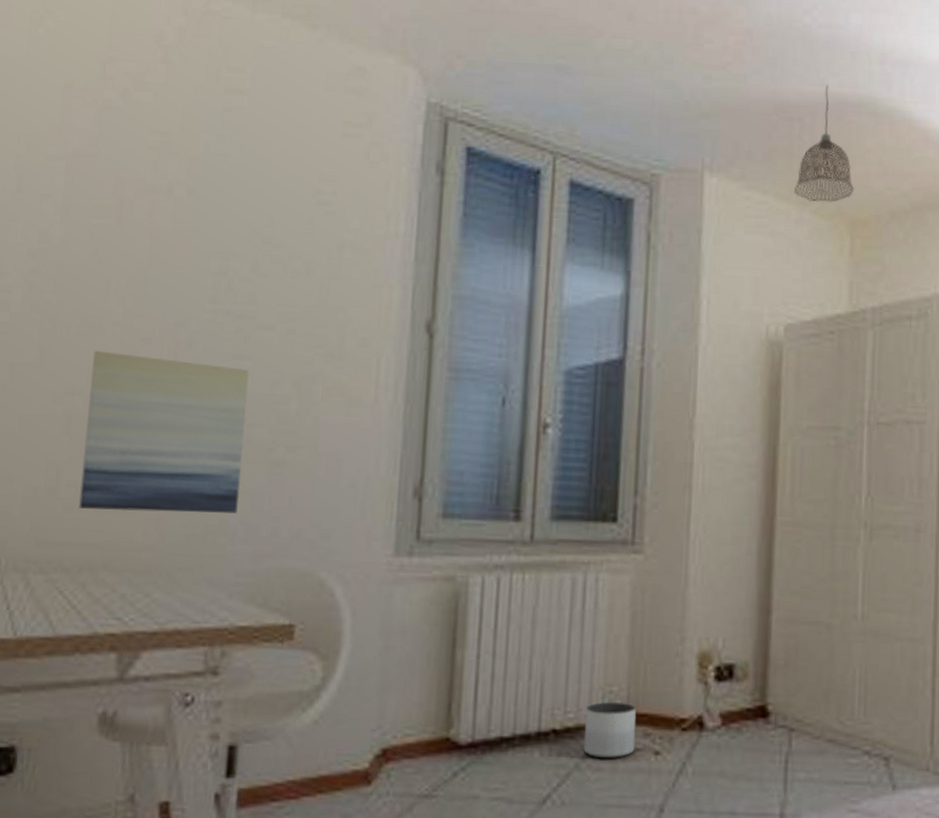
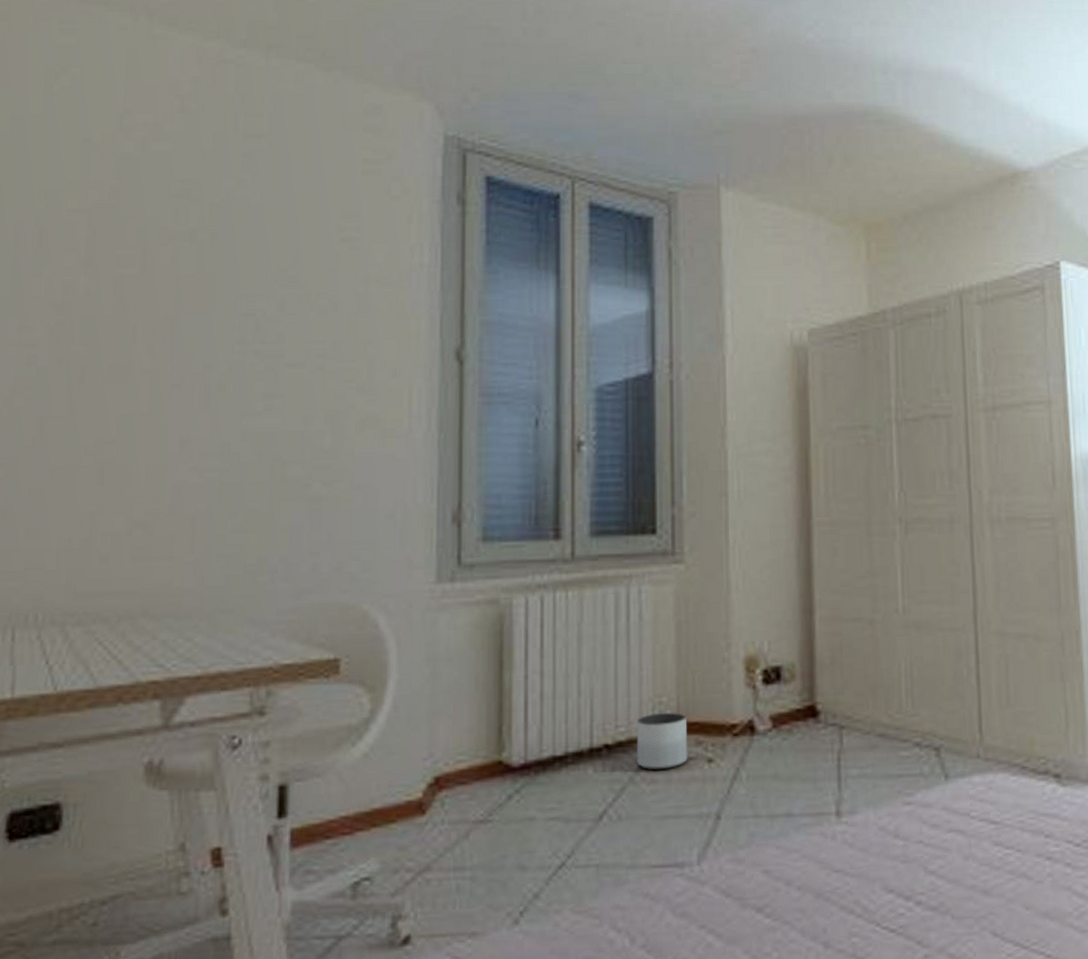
wall art: present [79,350,250,514] -> none [115,398,282,558]
pendant lamp: present [793,84,855,203] -> none [807,96,867,209]

